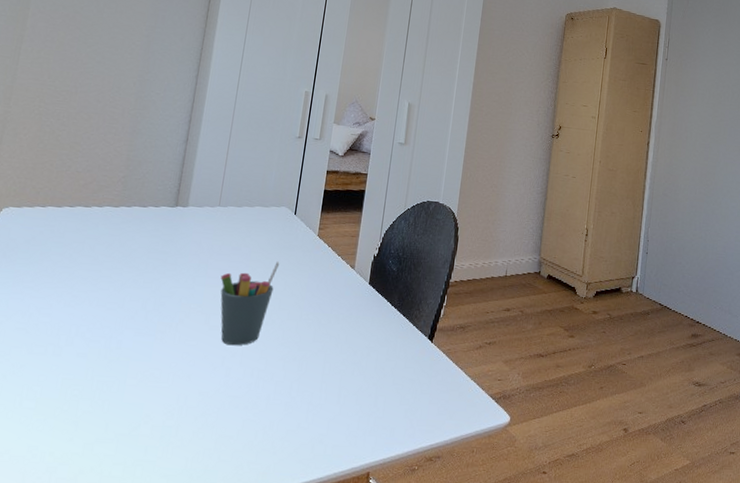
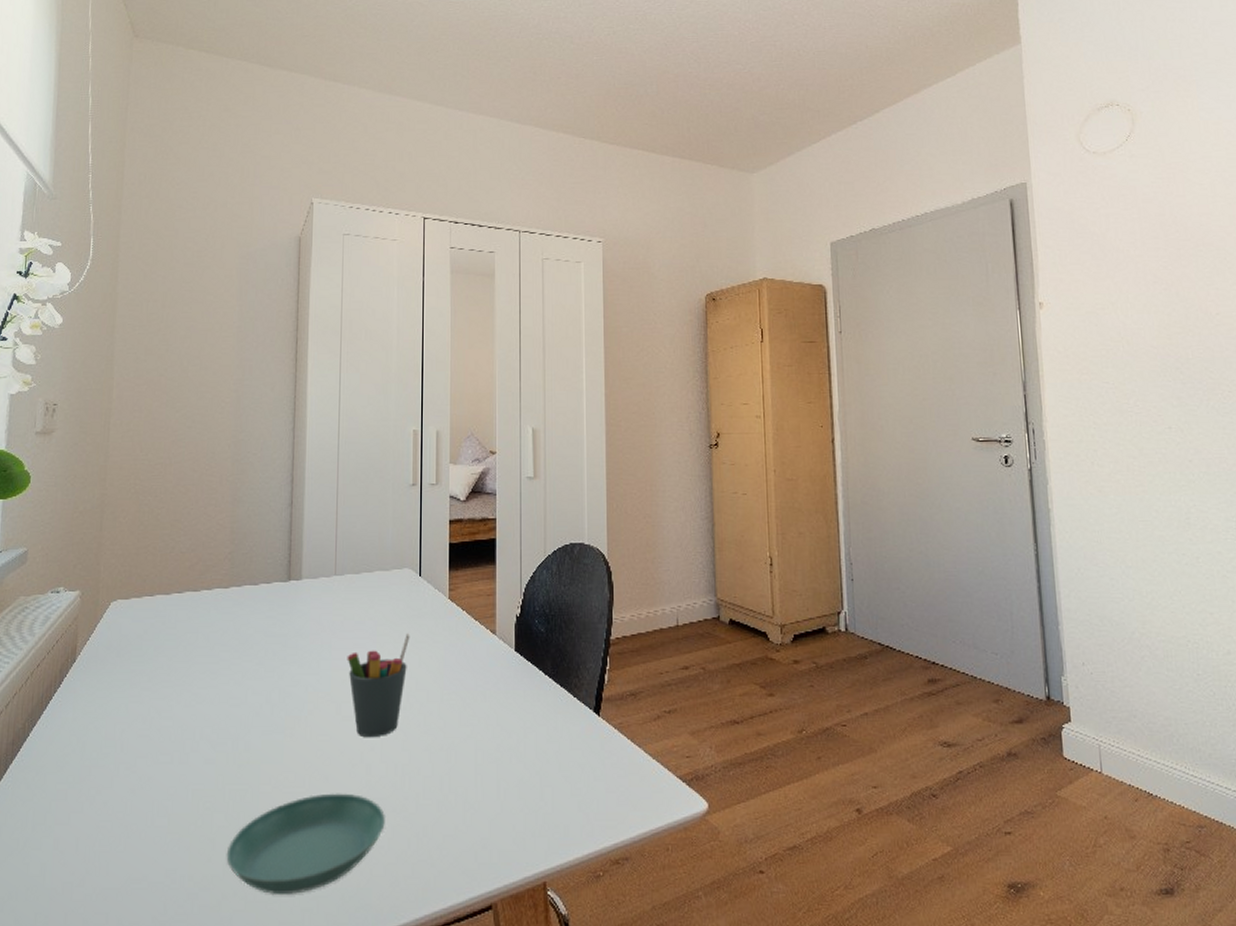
saucer: none [87,389,239,472] -> present [226,793,386,896]

